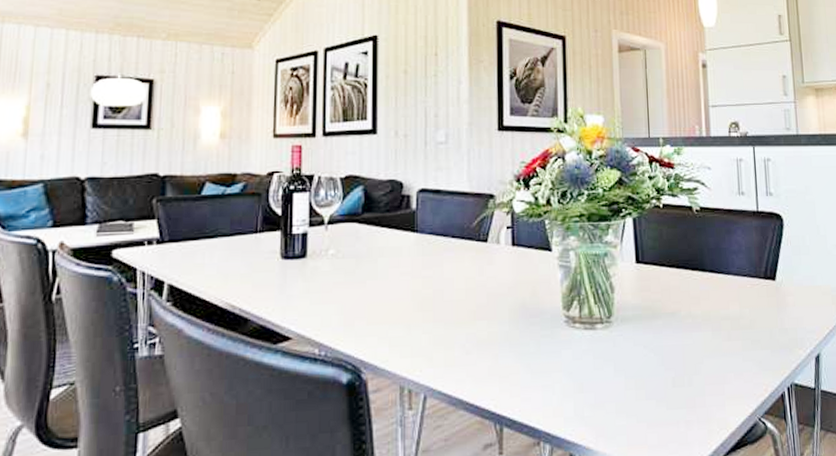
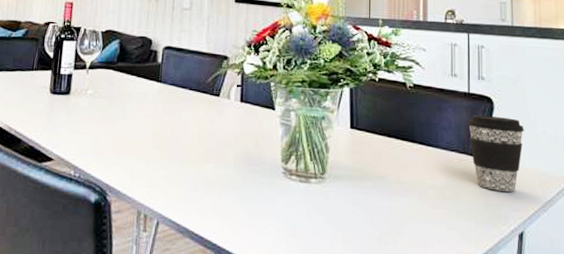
coffee cup: none [758,233,815,313] -> present [468,114,524,192]

